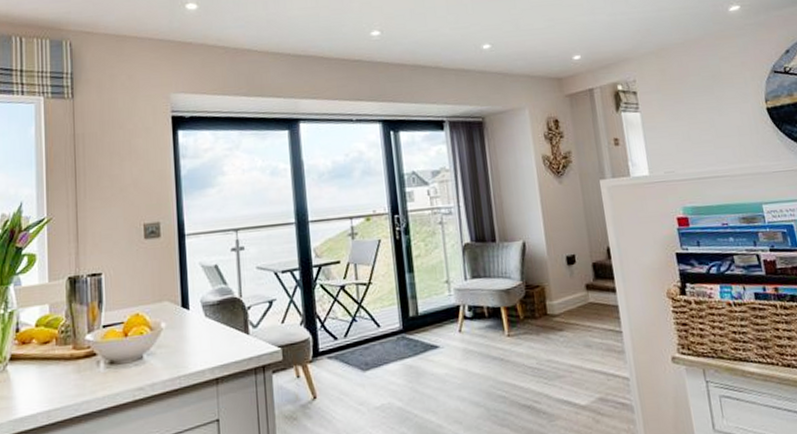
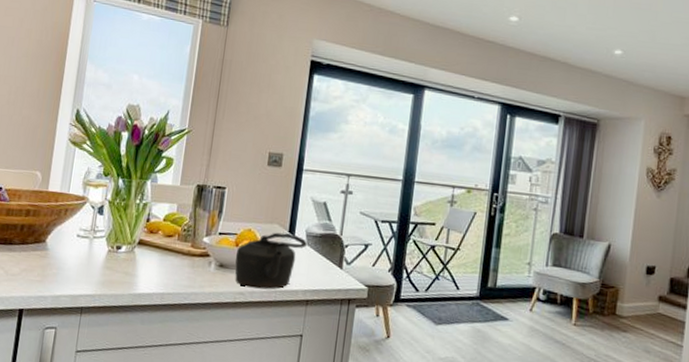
teapot: none [126,308,206,381] -> present [235,232,308,290]

